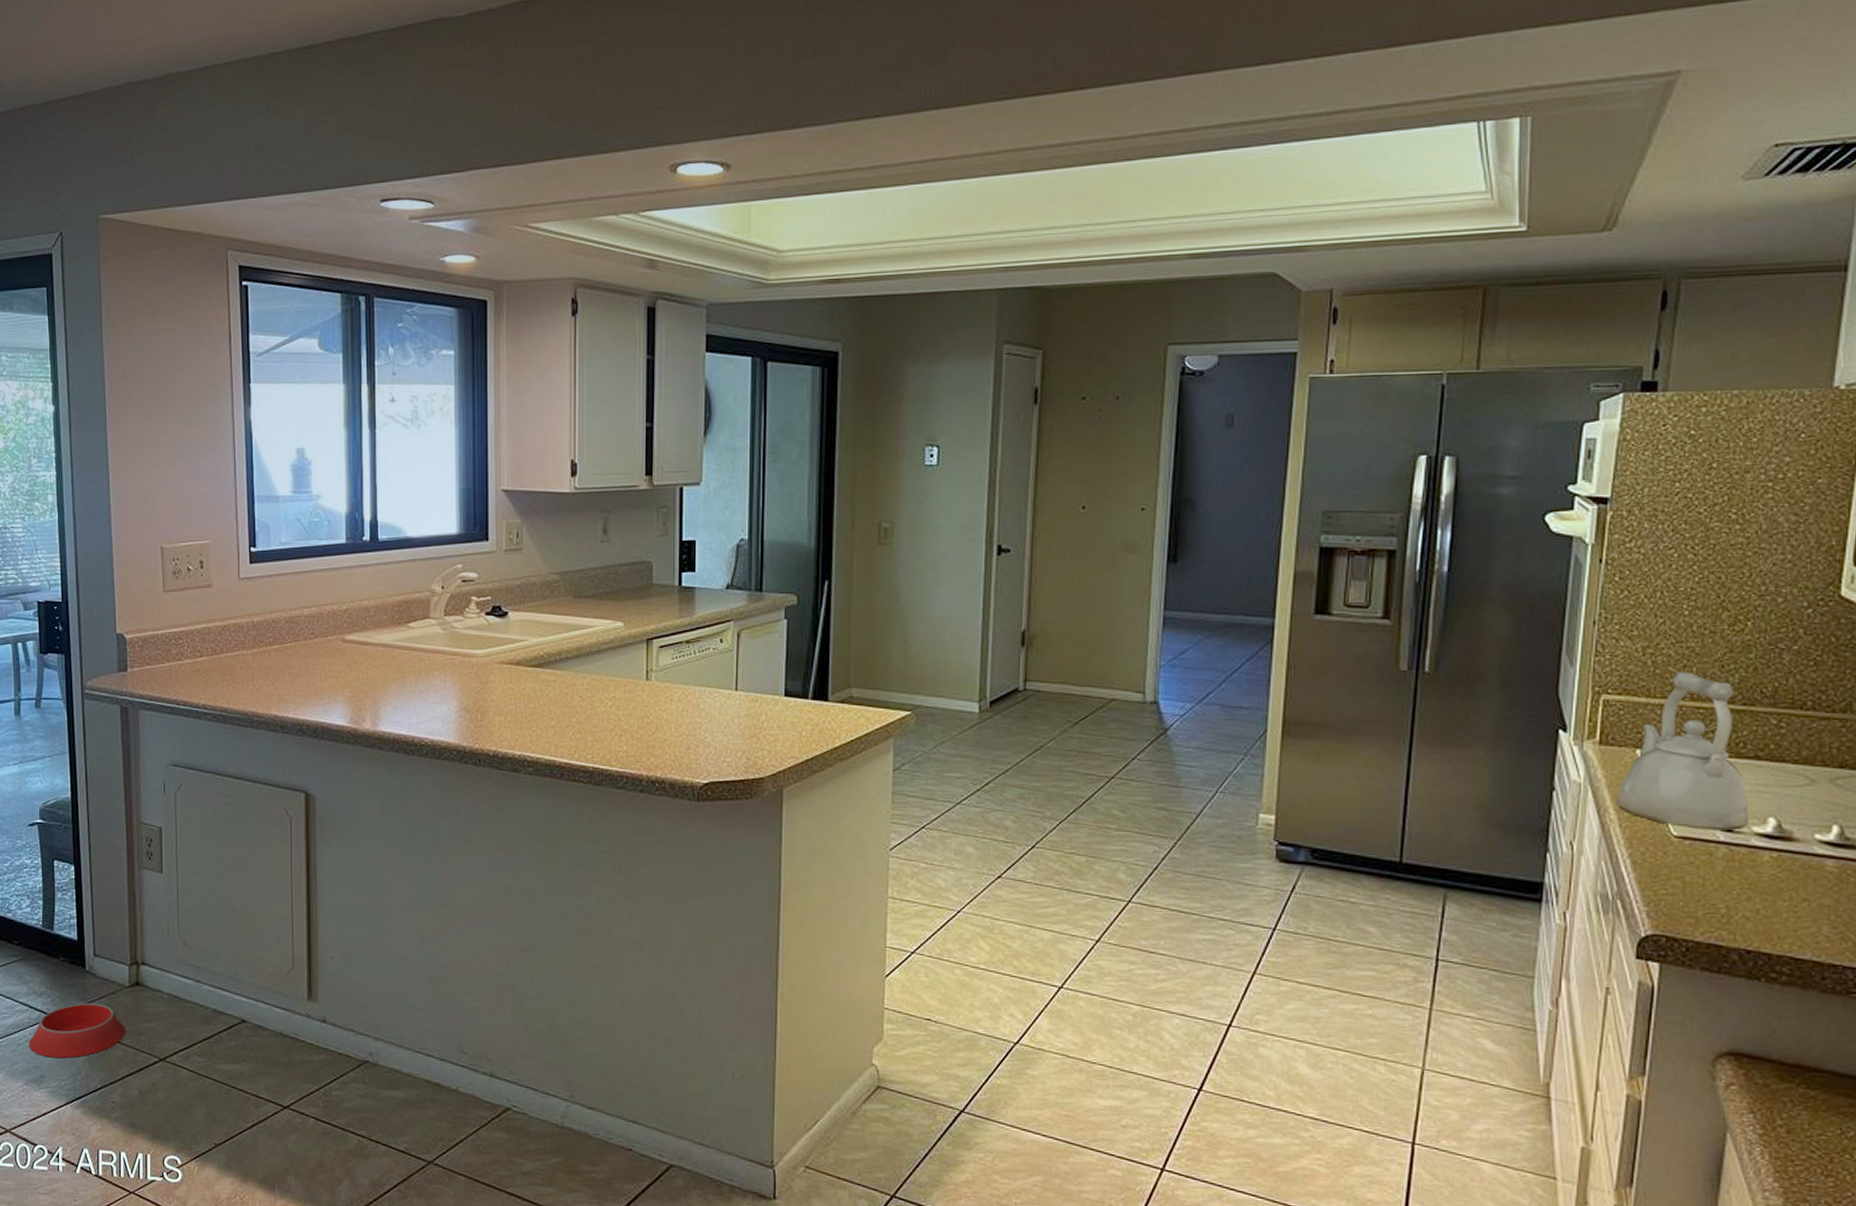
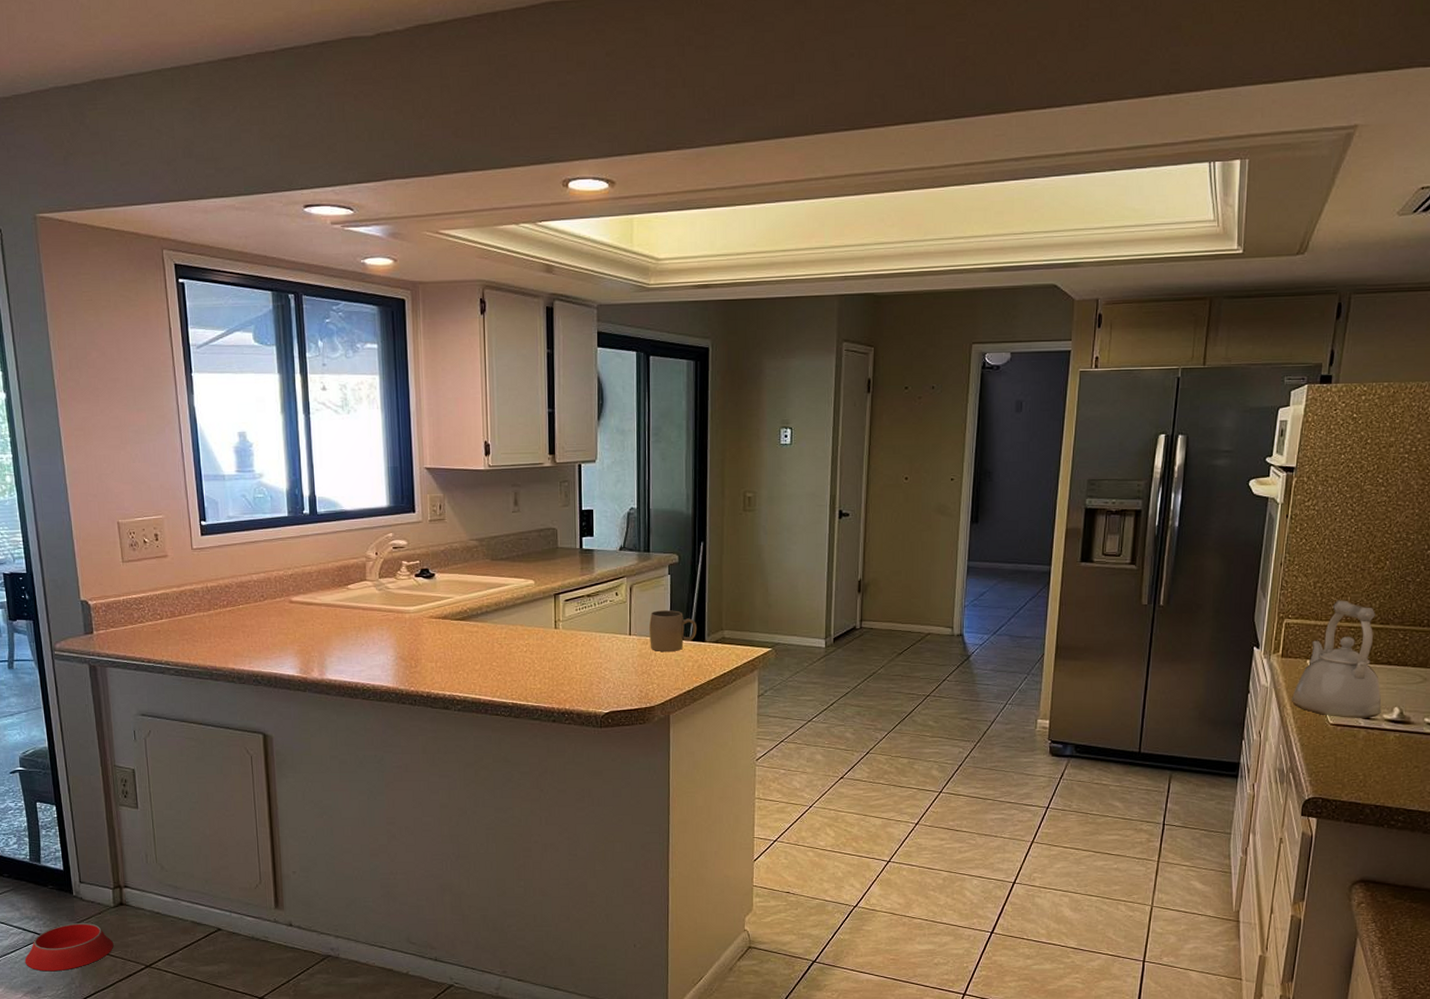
mug: none [759,662,819,713] -> present [648,610,698,652]

